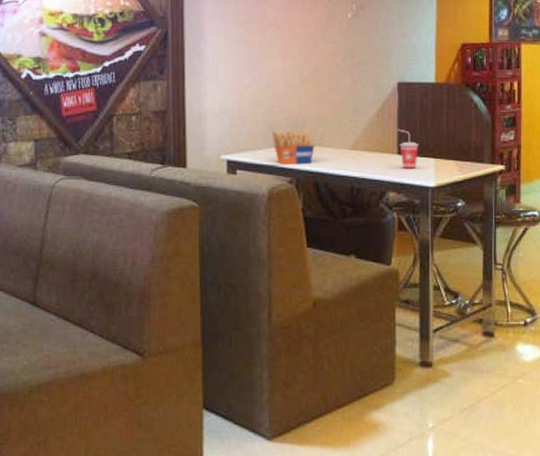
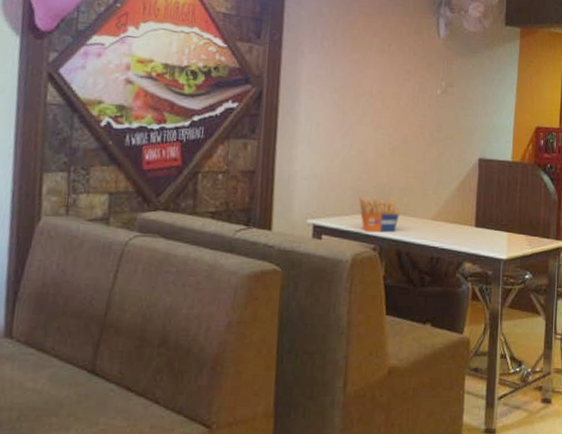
beverage cup: present [397,128,418,169] -> none [475,202,494,241]

